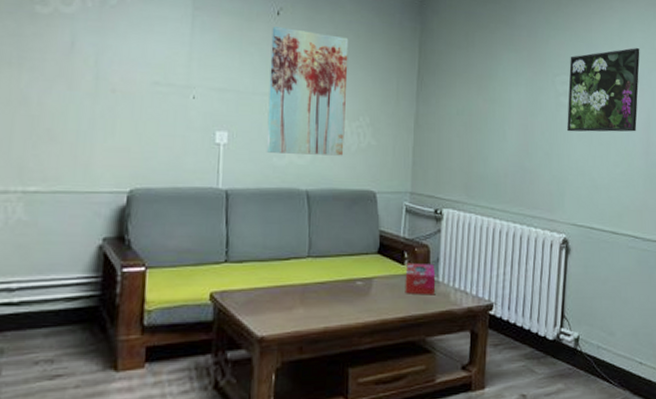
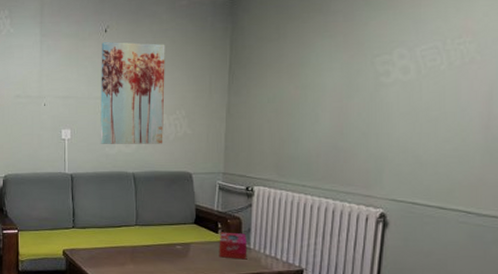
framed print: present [567,48,640,132] -> none [388,17,483,111]

